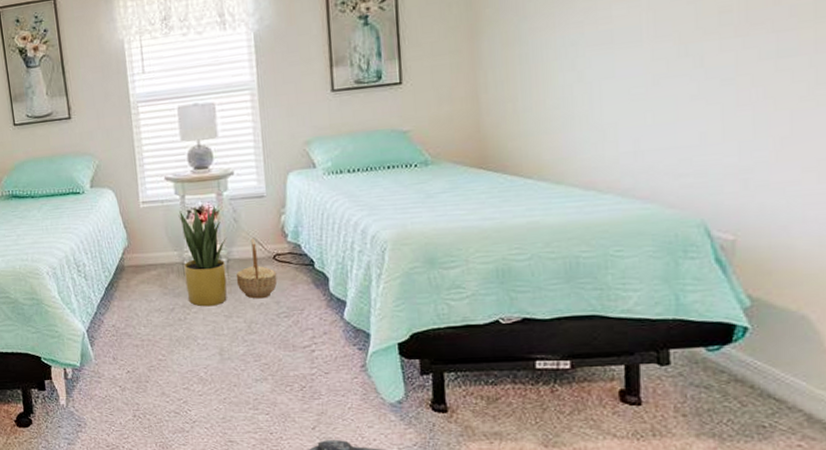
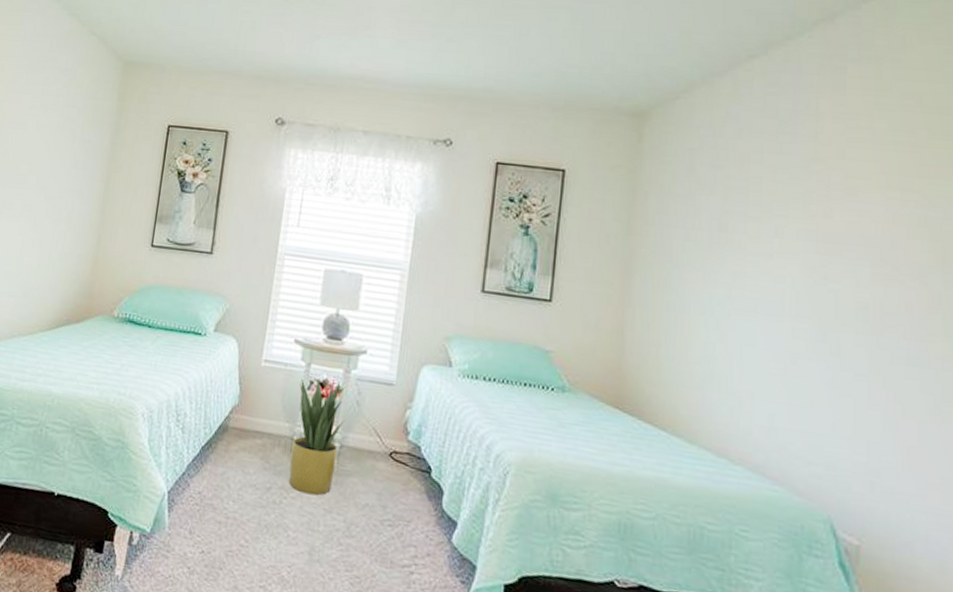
basket: present [235,238,278,299] -> none [345,427,390,499]

